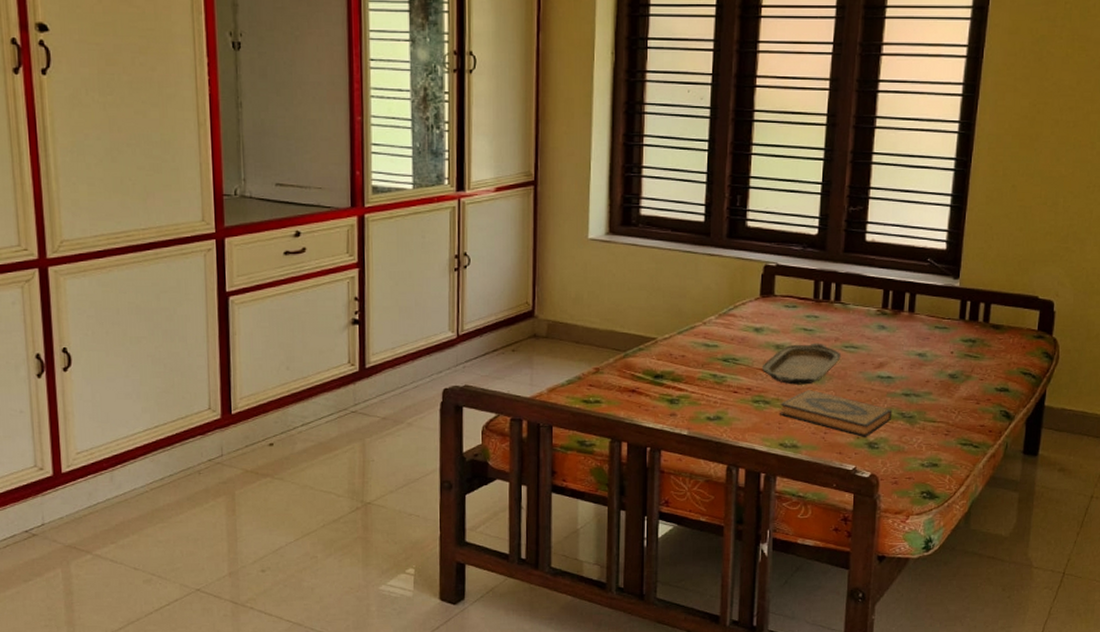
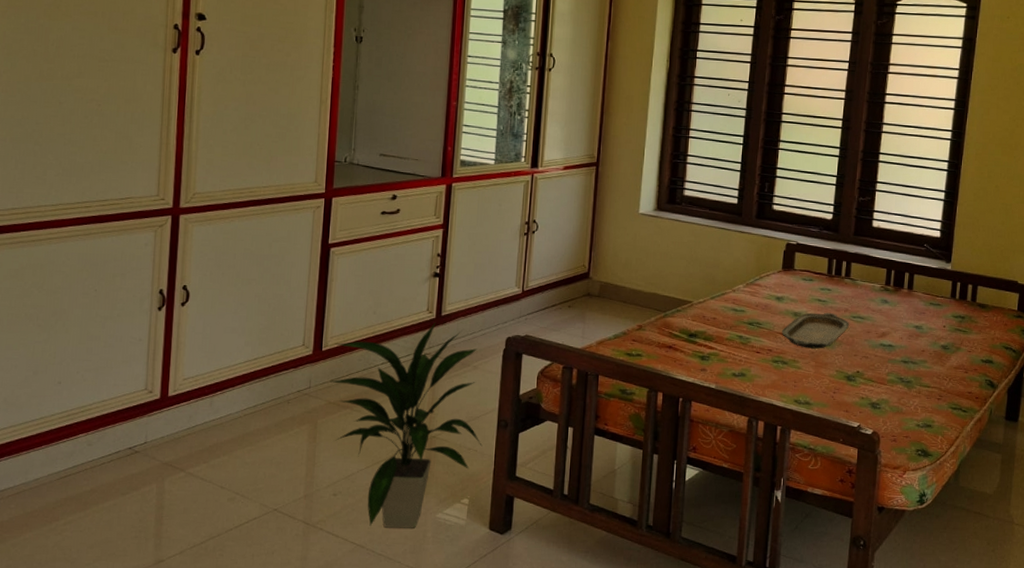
indoor plant: none [244,376,425,603] -> present [330,323,482,528]
hardback book: present [779,390,893,437] -> none [795,353,893,398]

